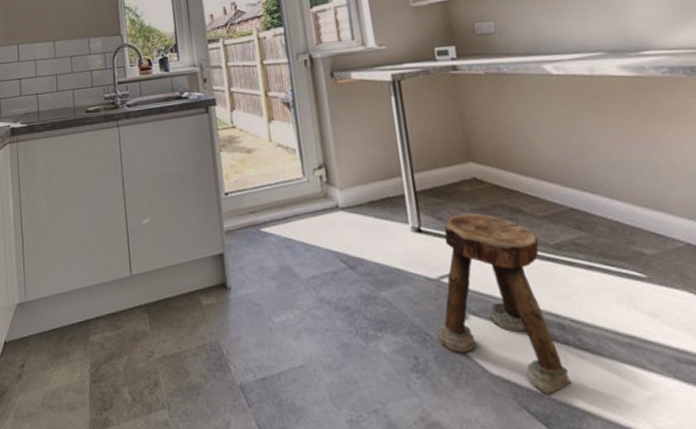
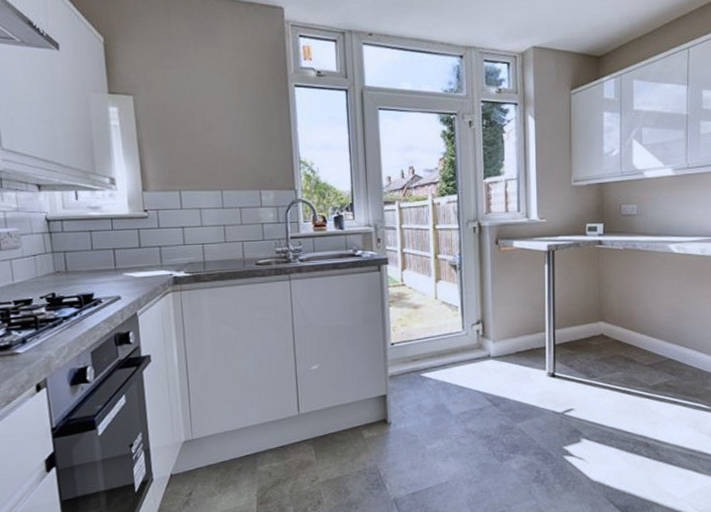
stool: present [437,212,571,395] -> none [556,361,646,493]

